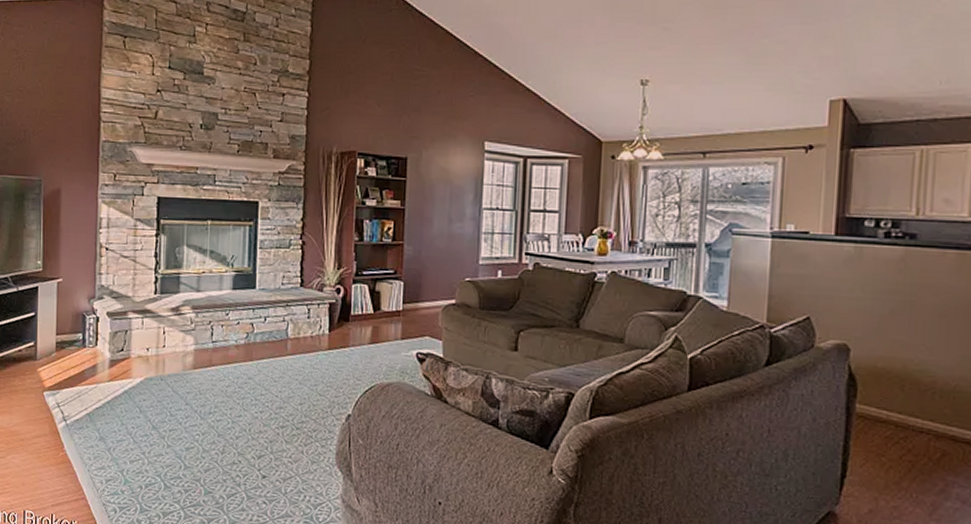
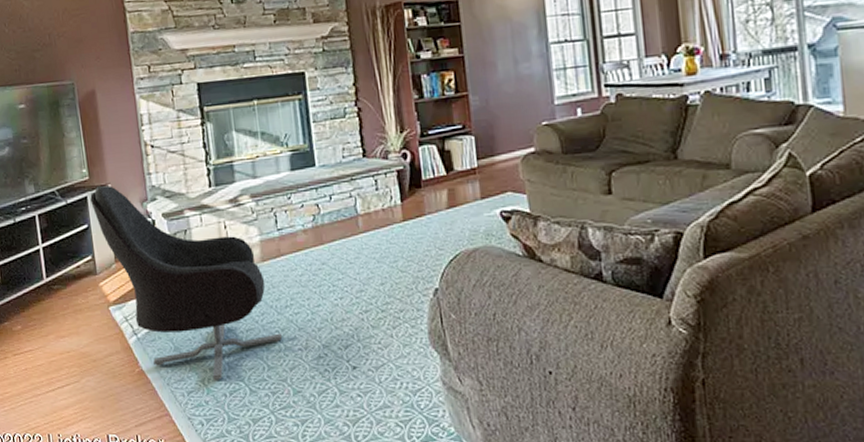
armchair: none [41,277,201,474] -> present [90,184,282,382]

